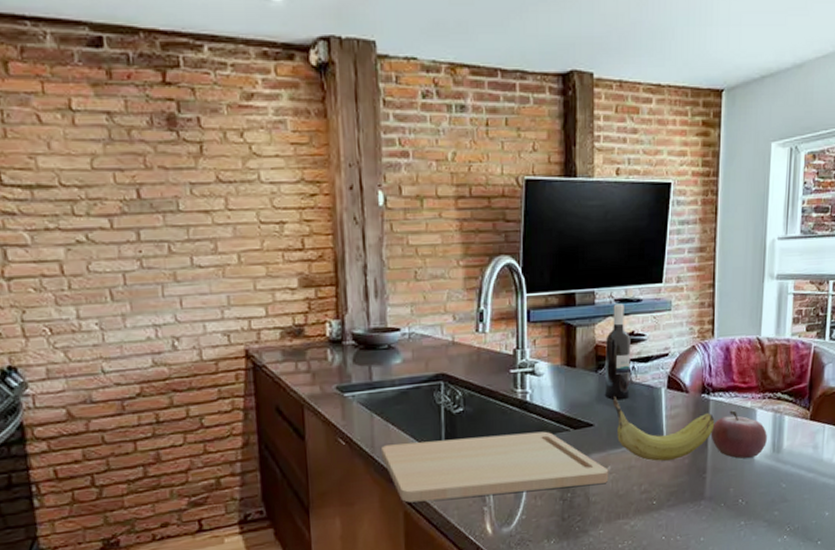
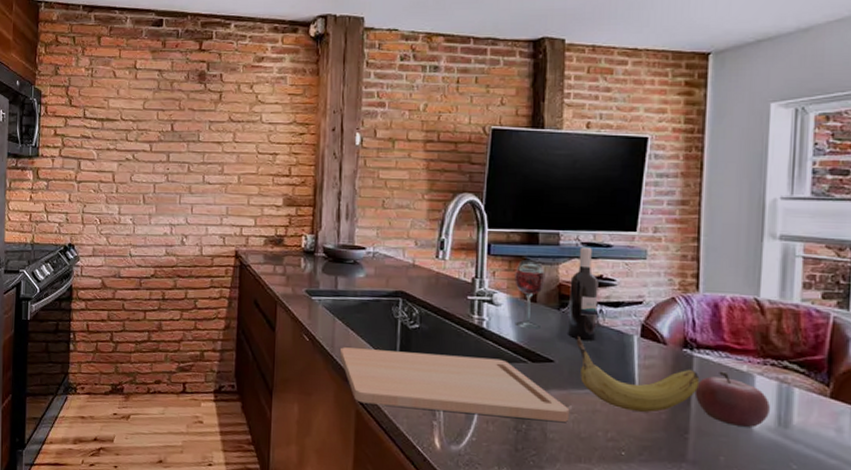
wineglass: none [554,323,583,396] -> present [514,260,546,330]

